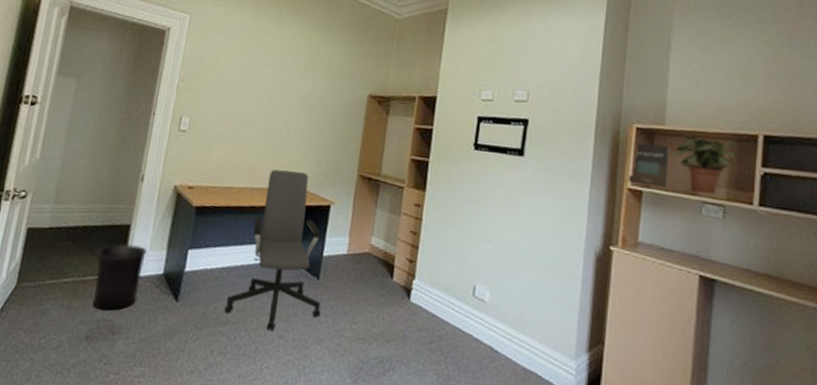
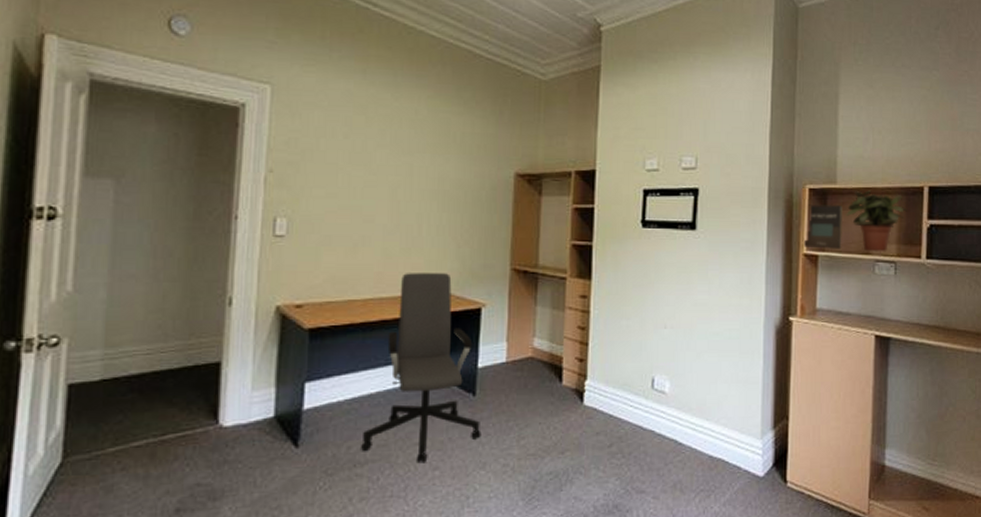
waste bin: present [92,244,148,312] -> none [179,387,249,476]

